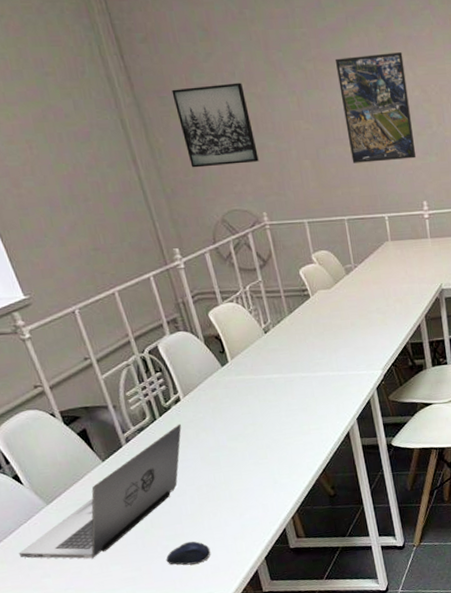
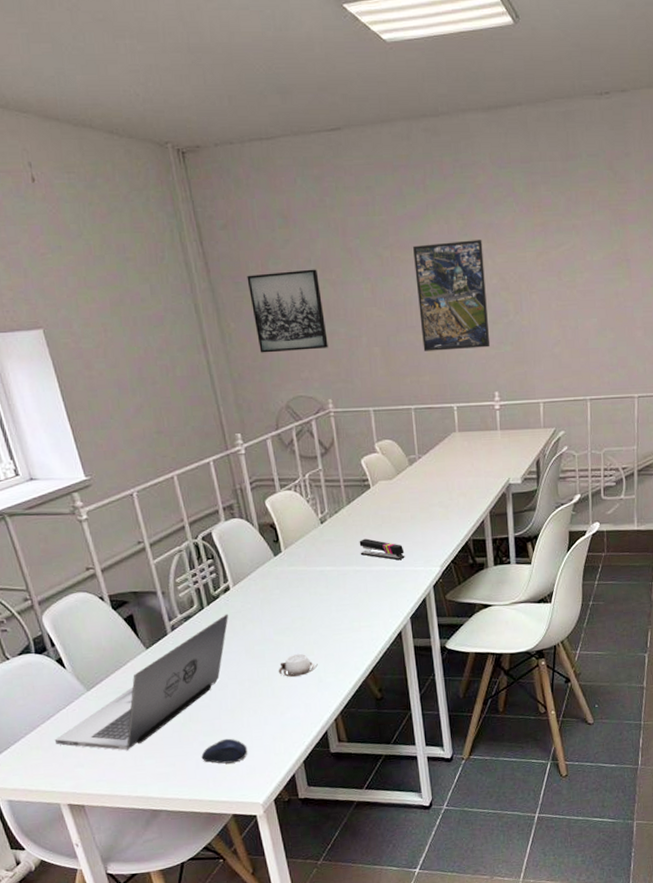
cup: none [234,457,272,481] -> present [278,653,318,677]
stapler: none [303,346,348,366] -> present [359,538,405,561]

